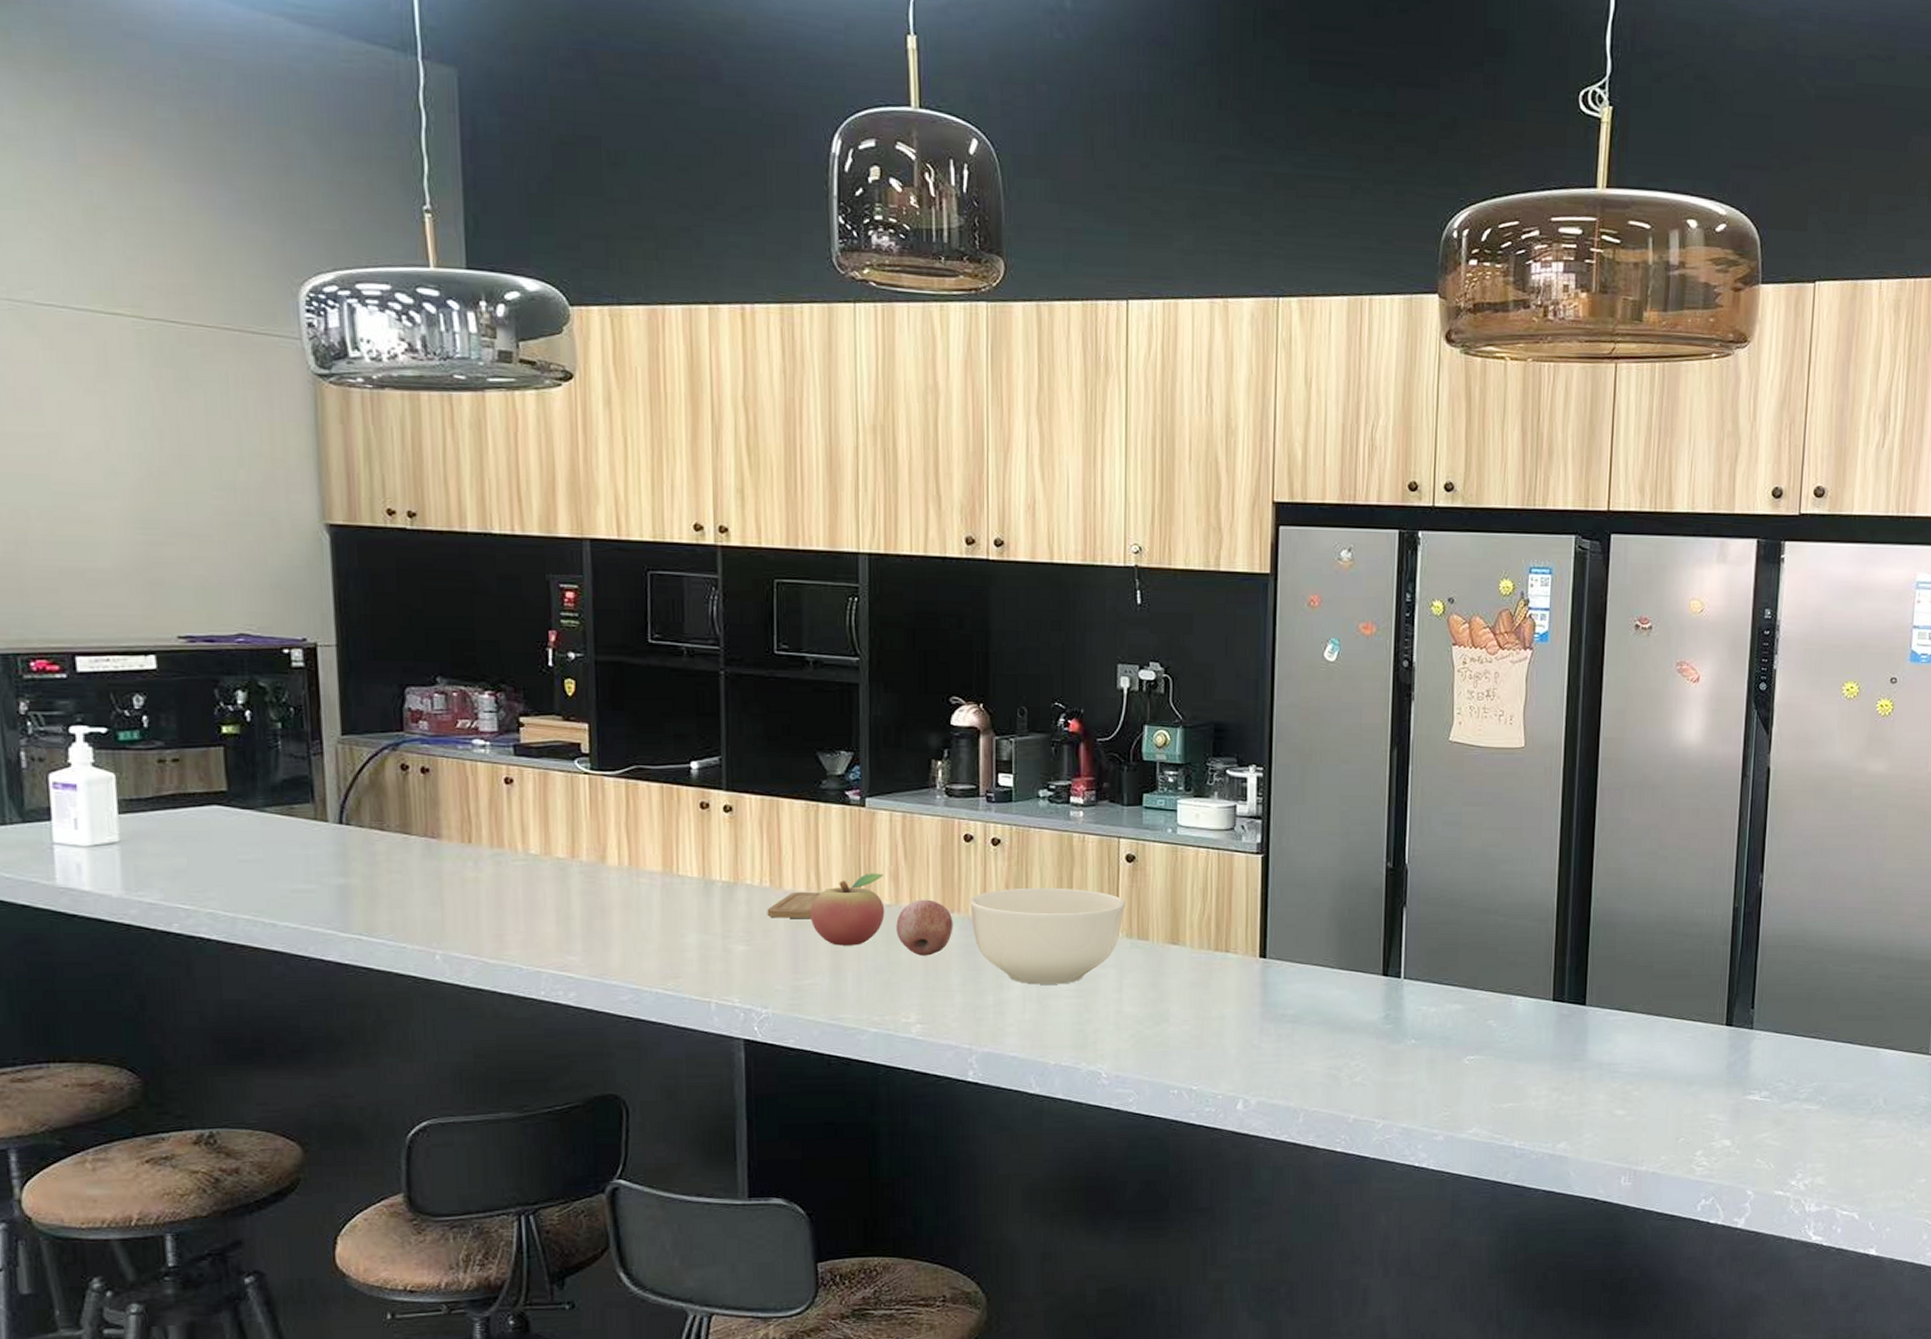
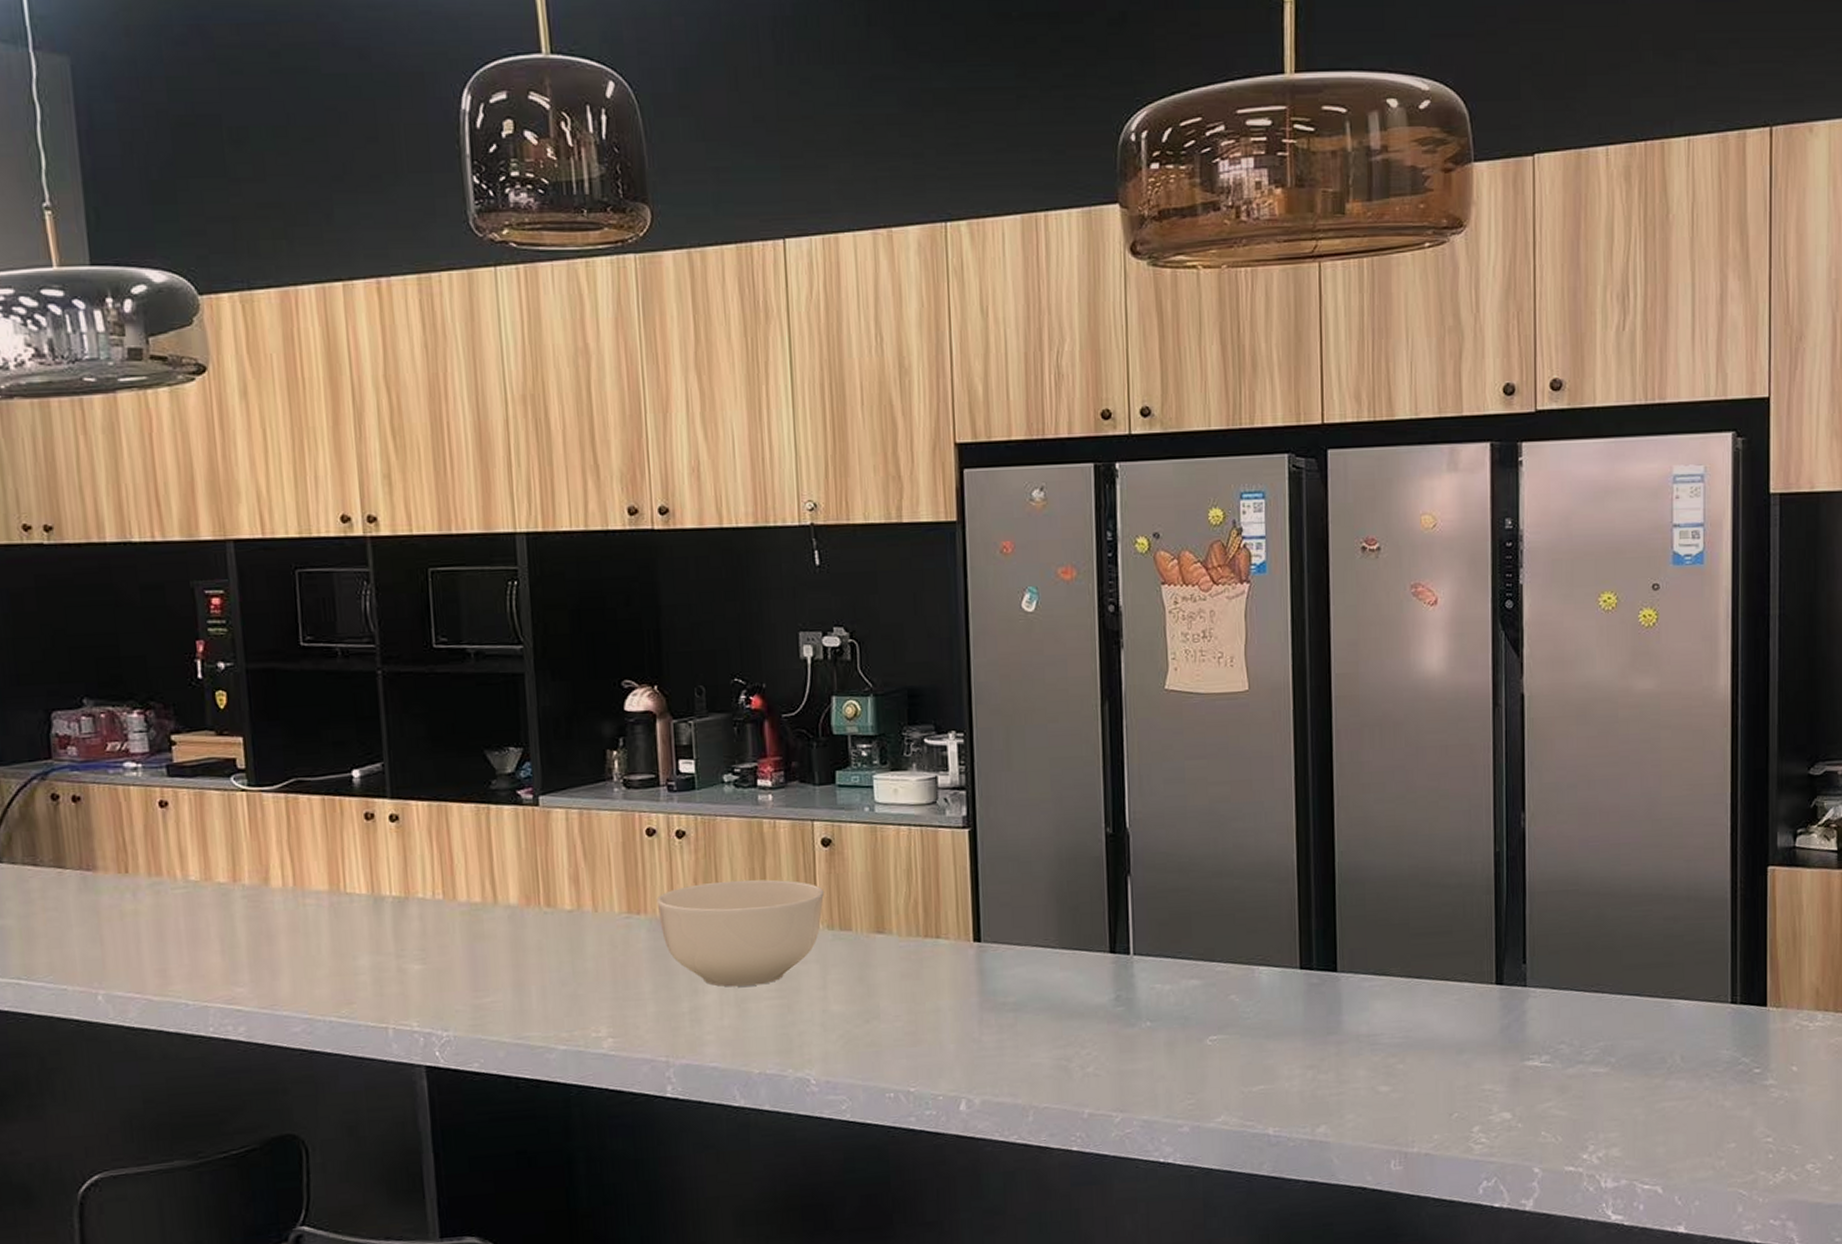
chopping board: present [767,889,829,919] -> none [441,897,506,933]
fruit: present [810,873,885,946] -> none [486,876,567,958]
fruit: present [896,899,953,956] -> none [579,901,641,964]

